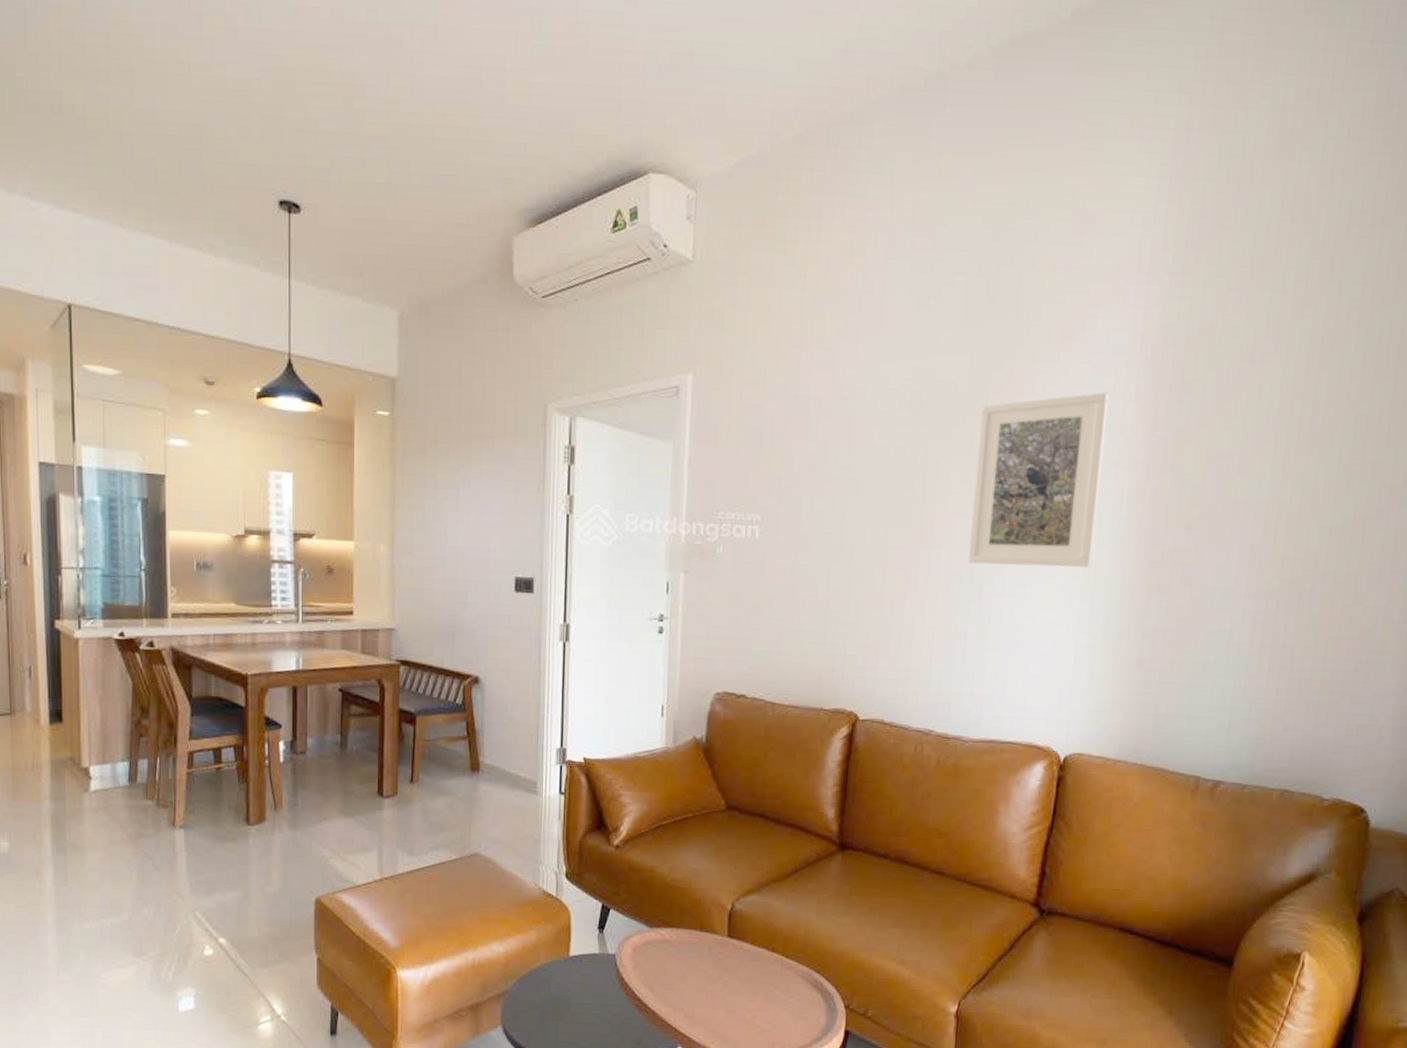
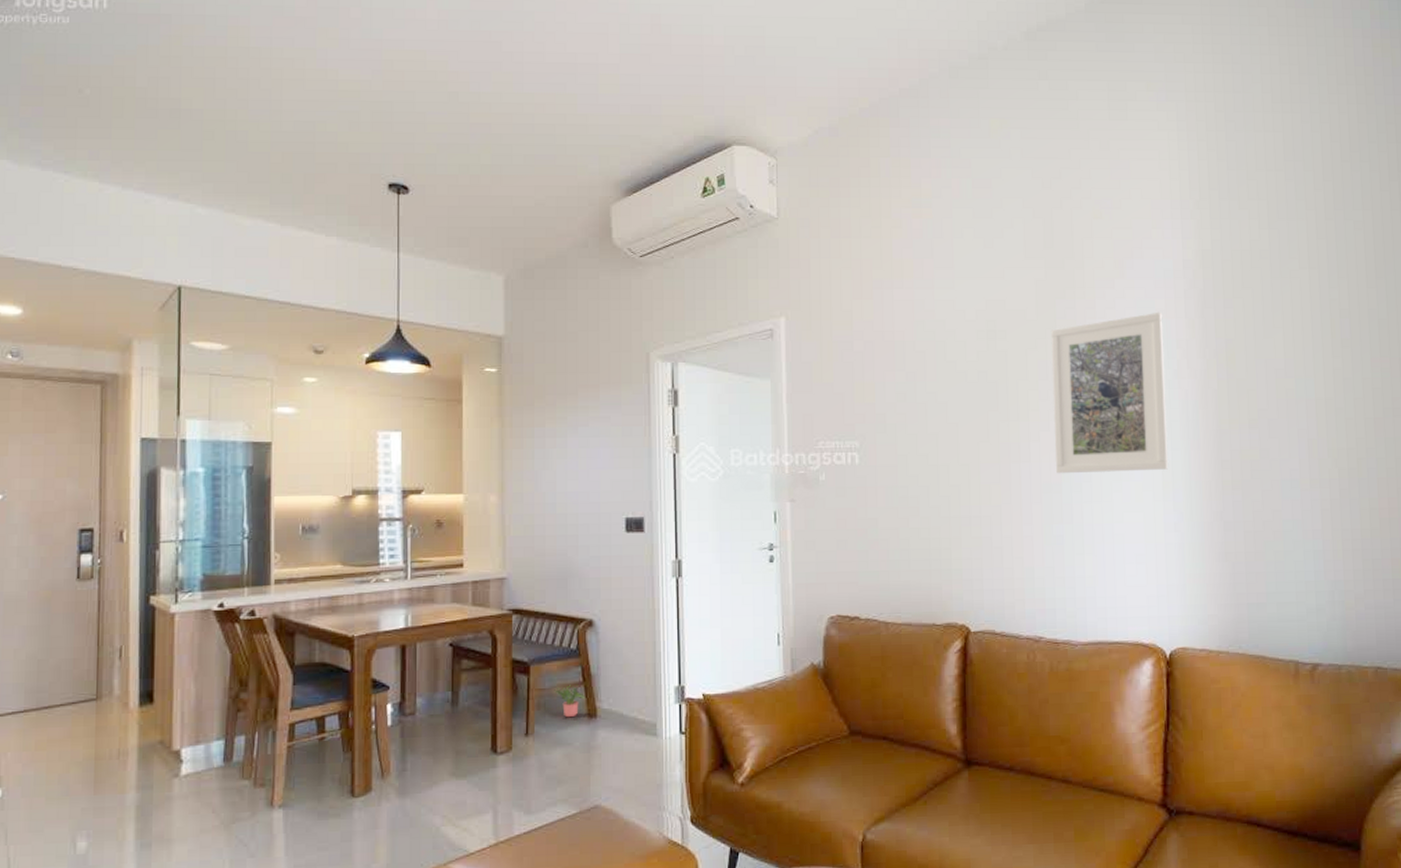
potted plant: none [439,738,470,770] -> present [554,685,586,718]

